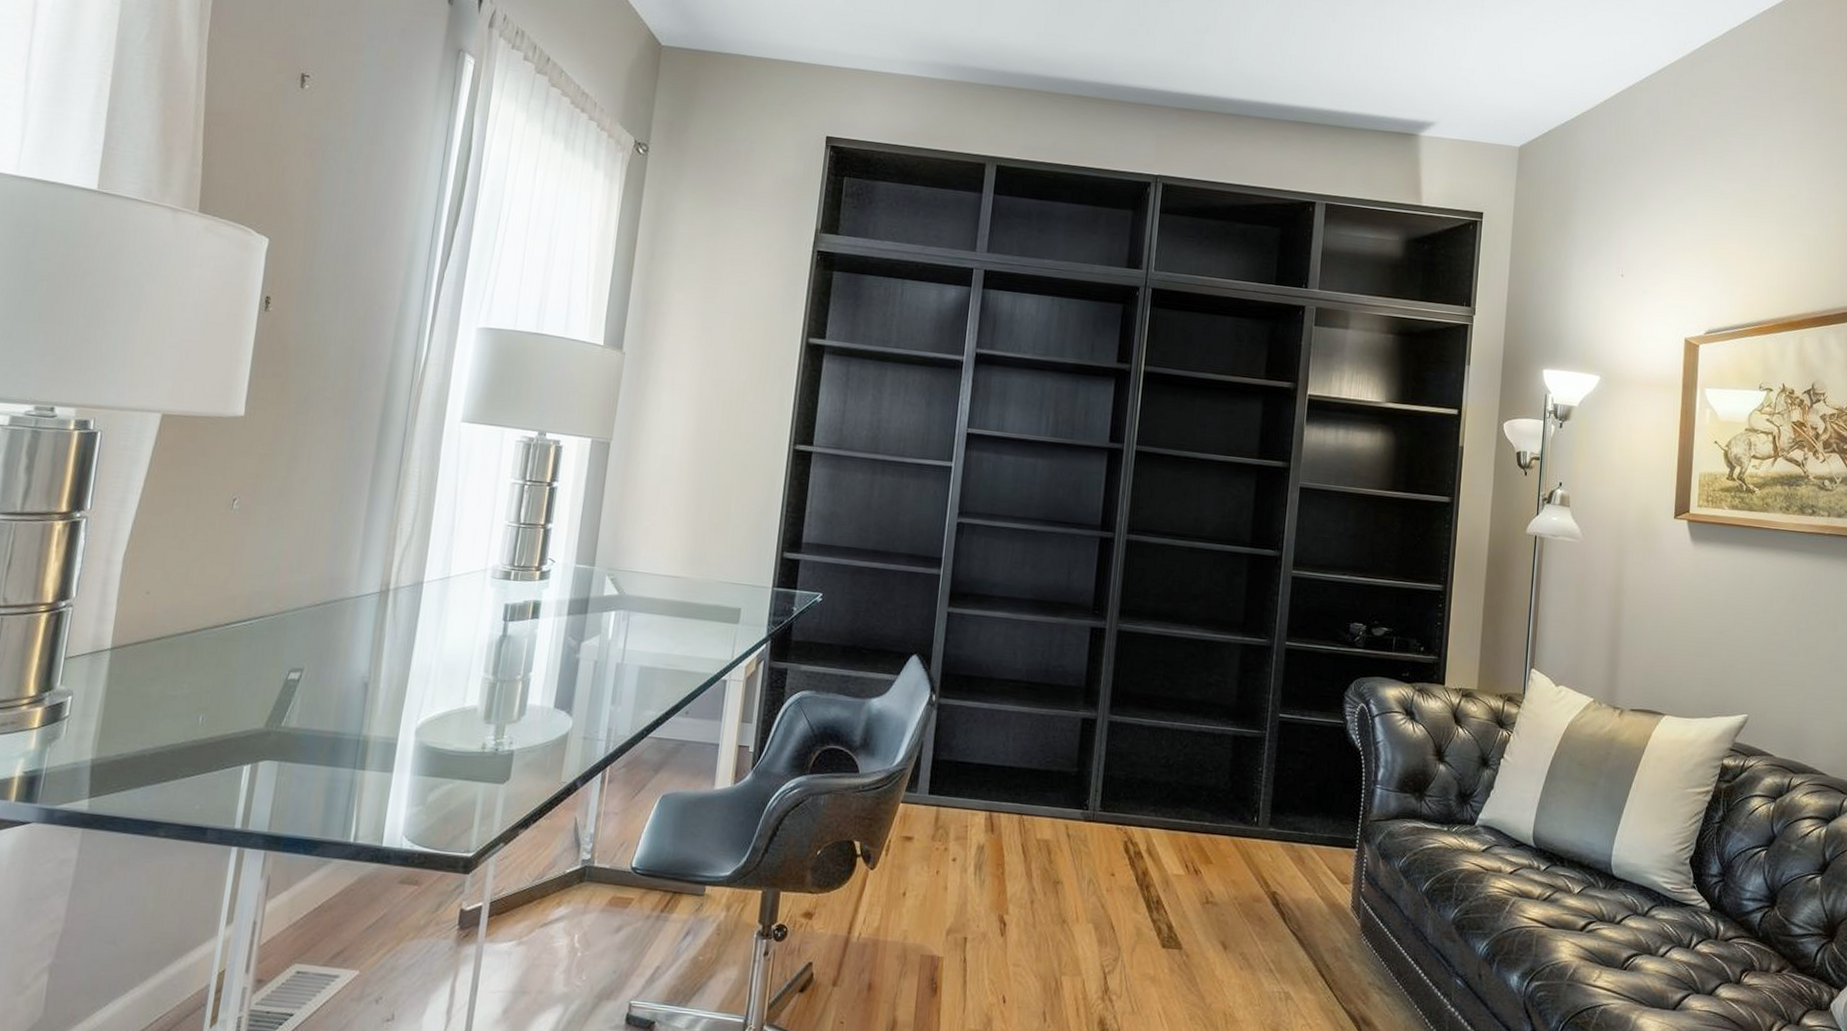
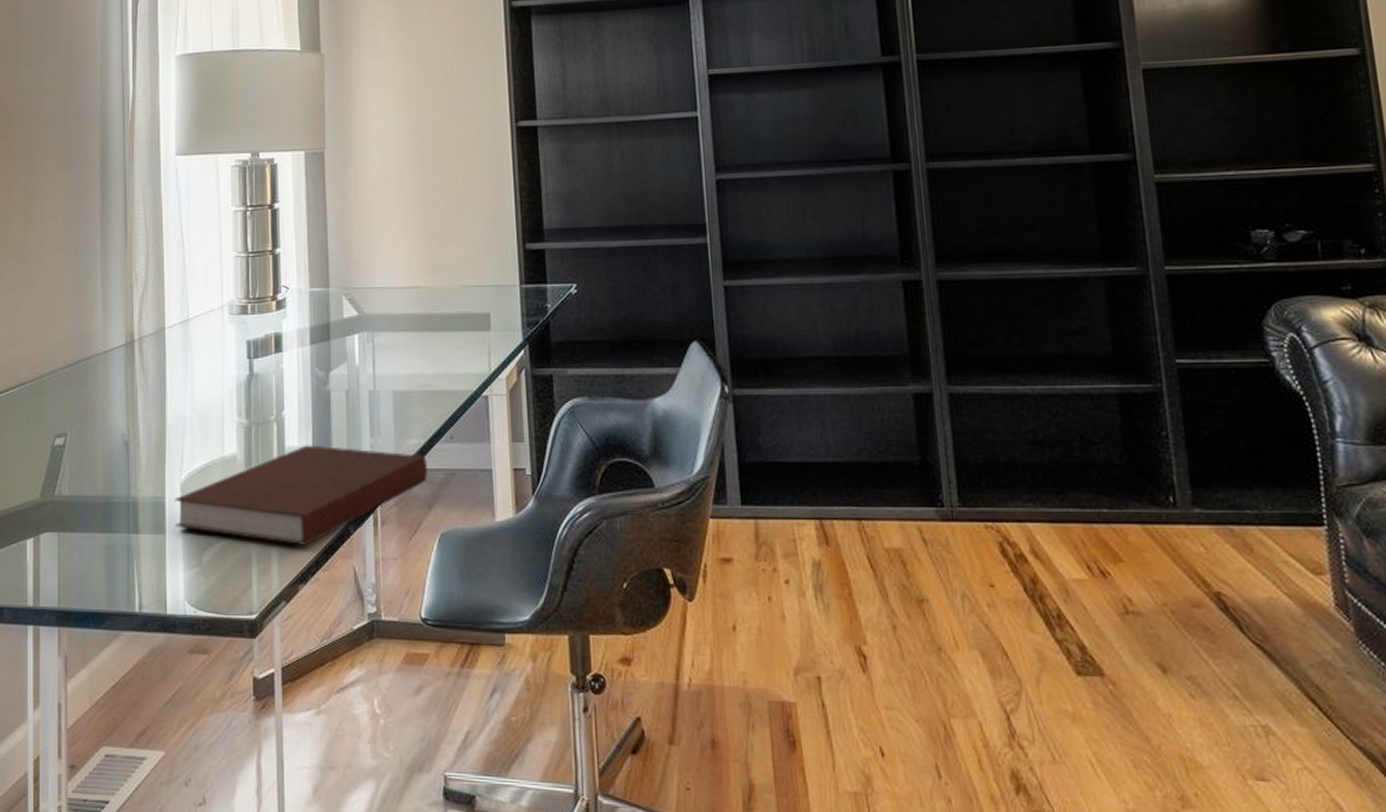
notebook: none [403,705,662,795] -> present [174,445,428,545]

